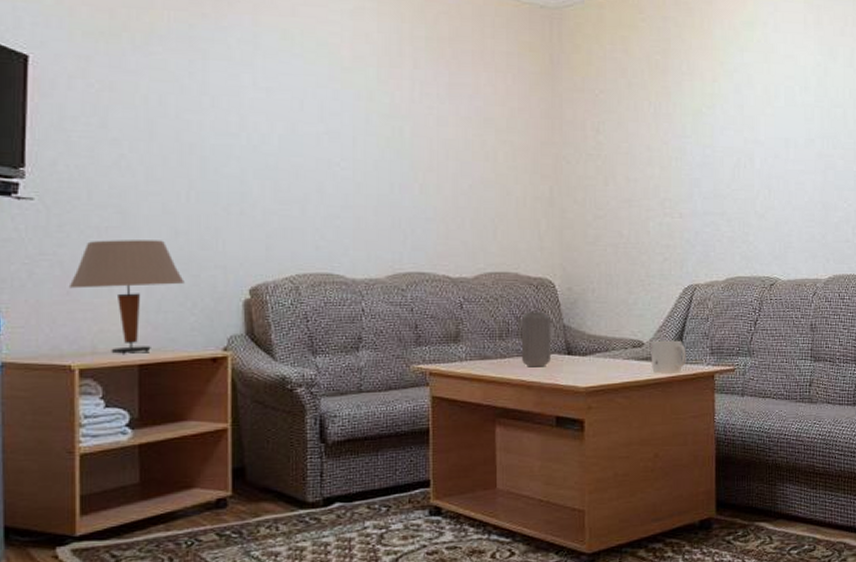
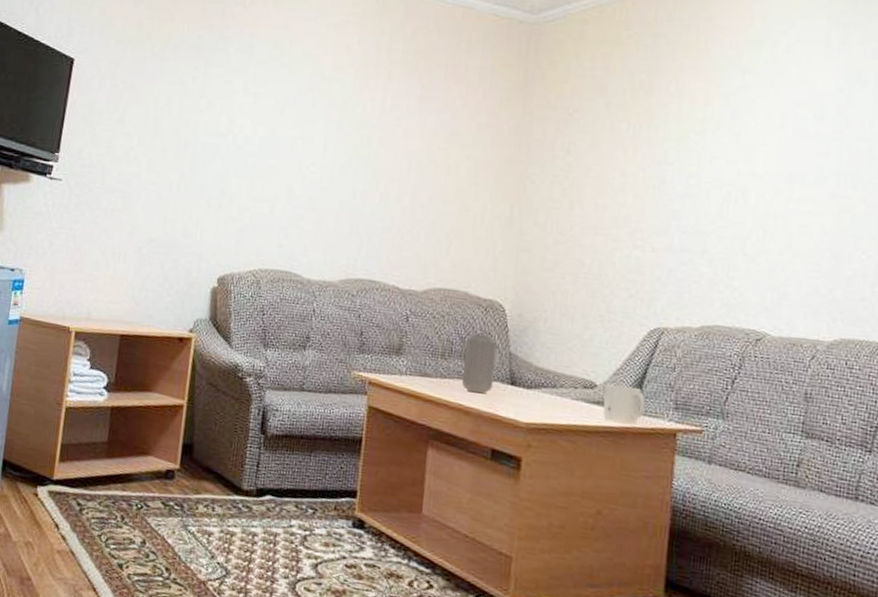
table lamp: present [68,240,184,355] -> none [77,220,166,325]

